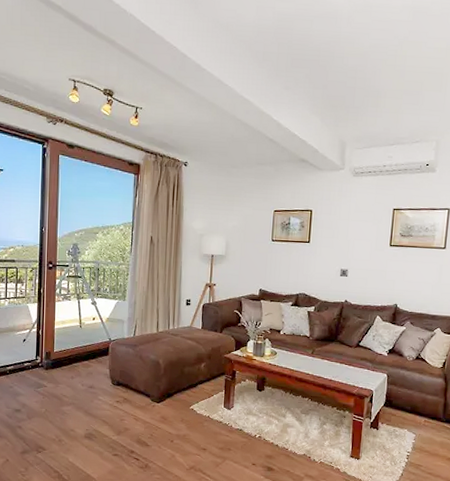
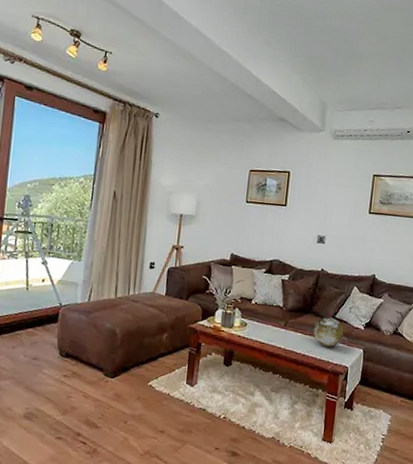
decorative orb: none [339,344,368,373] -> present [313,316,344,347]

